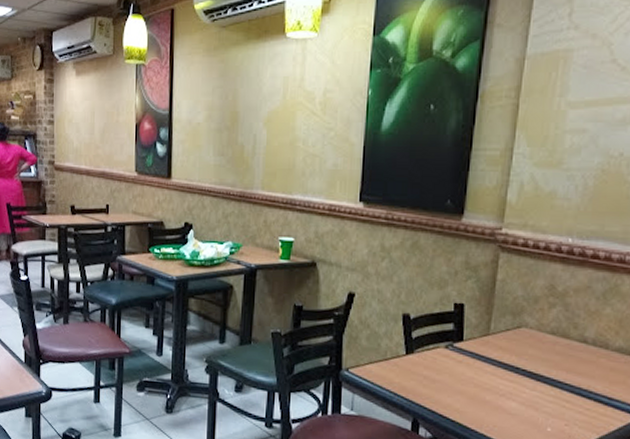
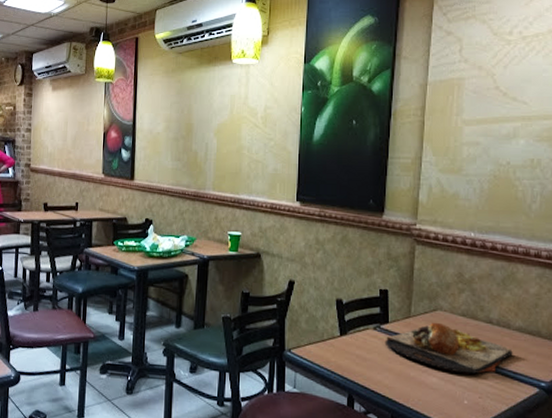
food tray: none [457,340,609,400] -> present [385,322,513,375]

